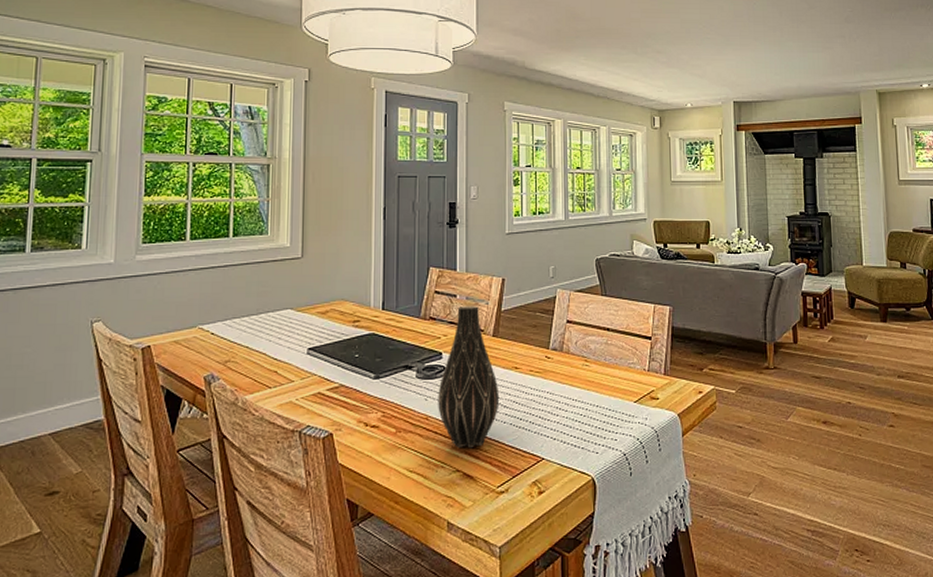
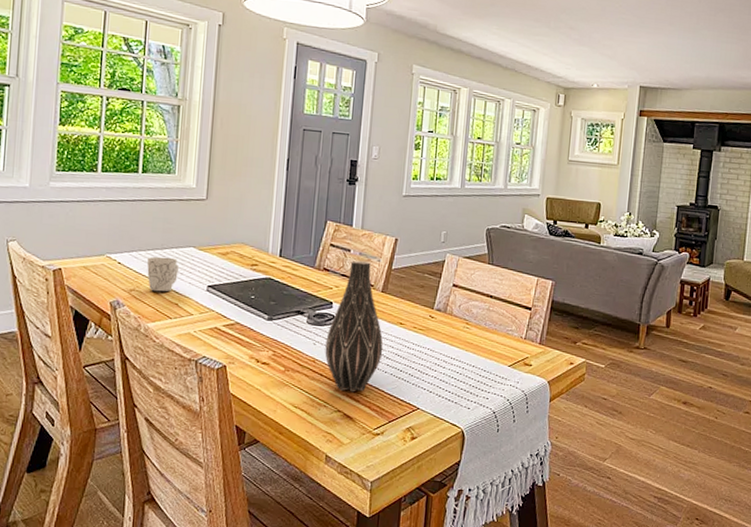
mug: none [242,322,276,360] -> present [147,256,179,292]

